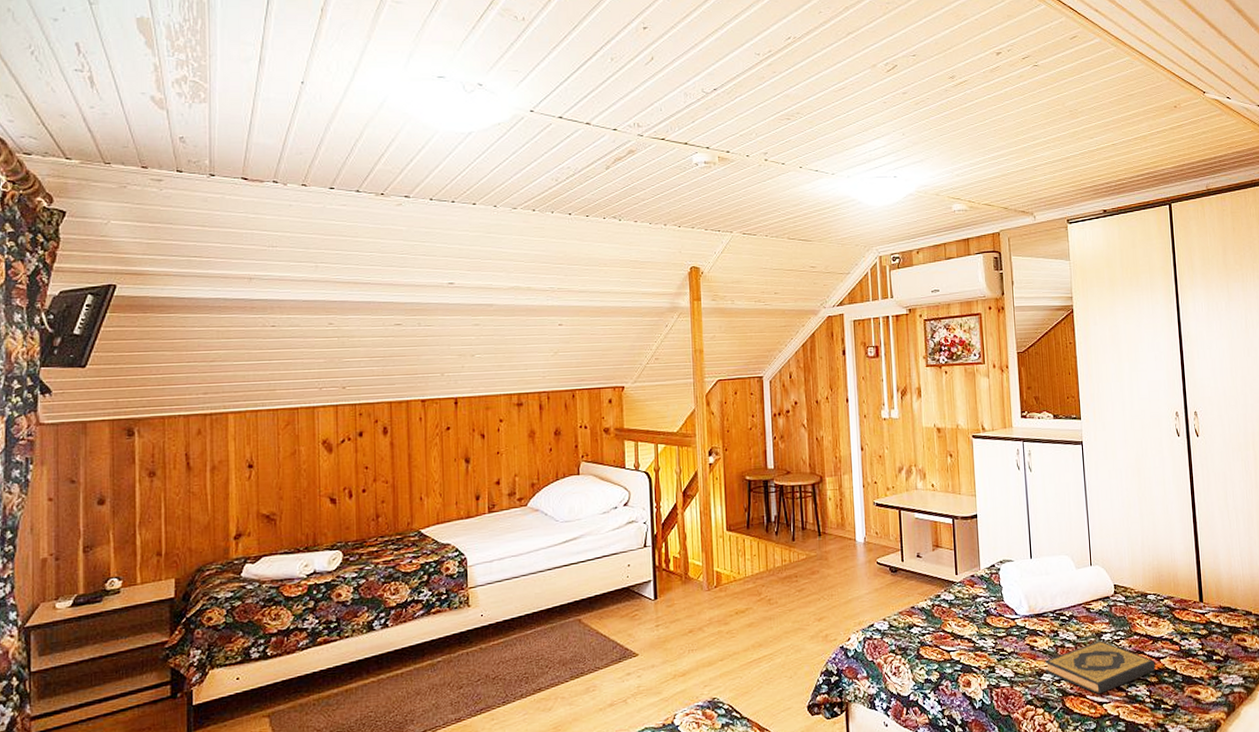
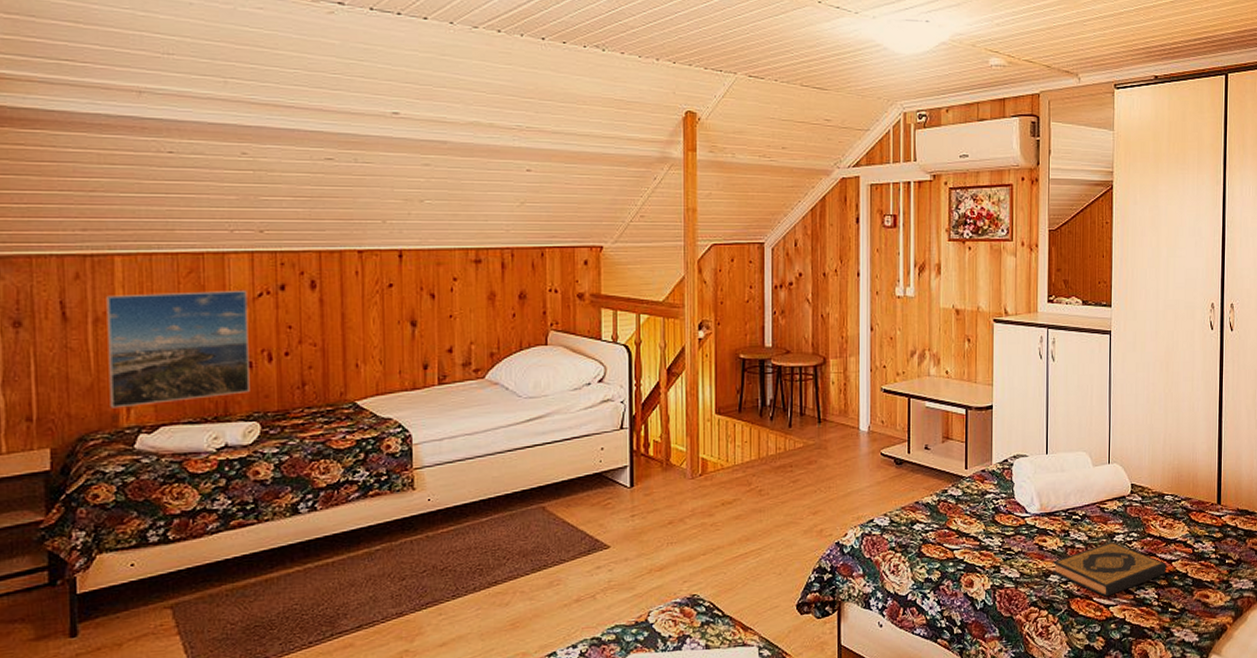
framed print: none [221,438,334,543] -> present [106,291,250,409]

